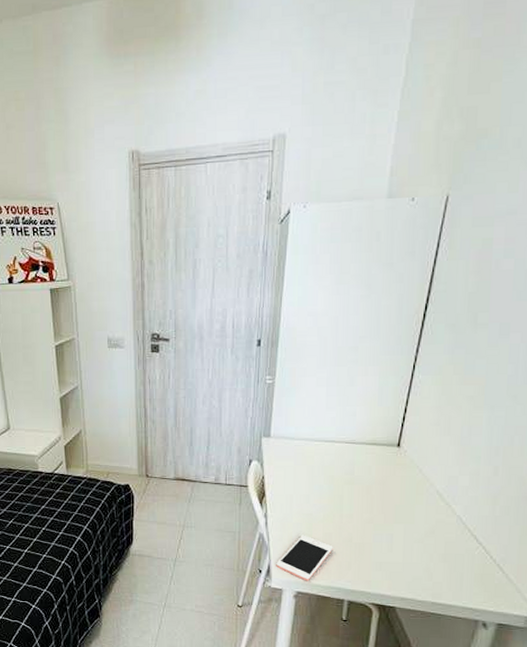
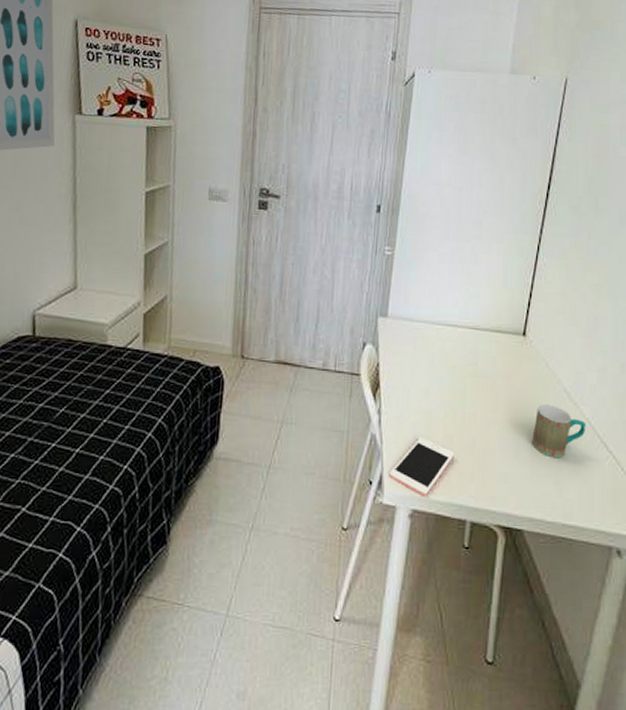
mug: none [405,505,458,550] -> present [532,404,586,458]

